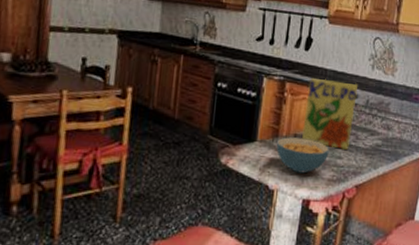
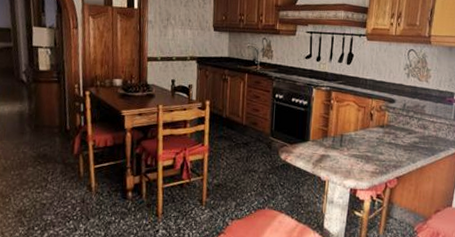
cereal bowl: present [277,137,329,174] -> none [326,137,372,167]
cereal box: present [301,78,357,150] -> none [347,87,395,147]

